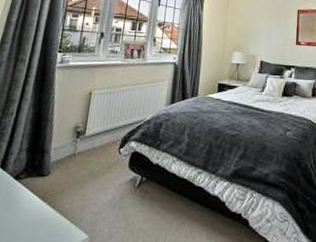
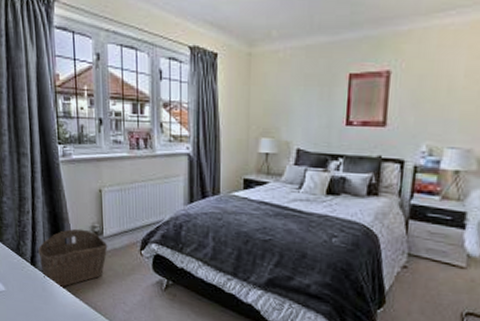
wicker basket: none [11,129,88,191] -> present [38,228,108,288]

